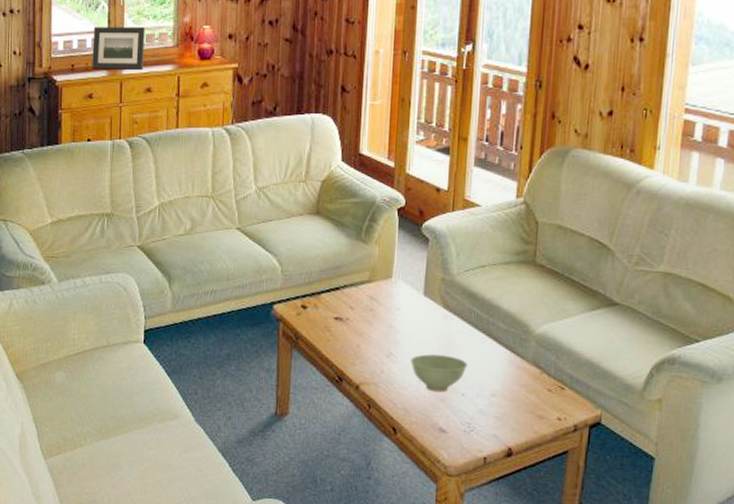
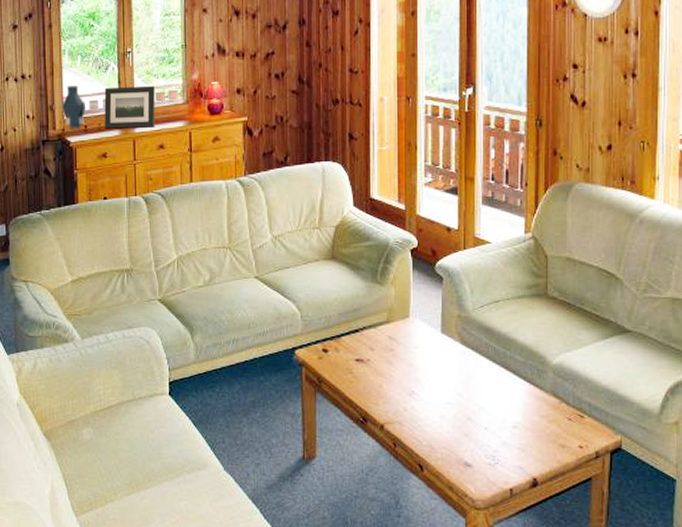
vase: none [49,23,73,69] -> present [62,86,86,130]
bowl: present [411,354,468,392] -> none [433,390,488,427]

